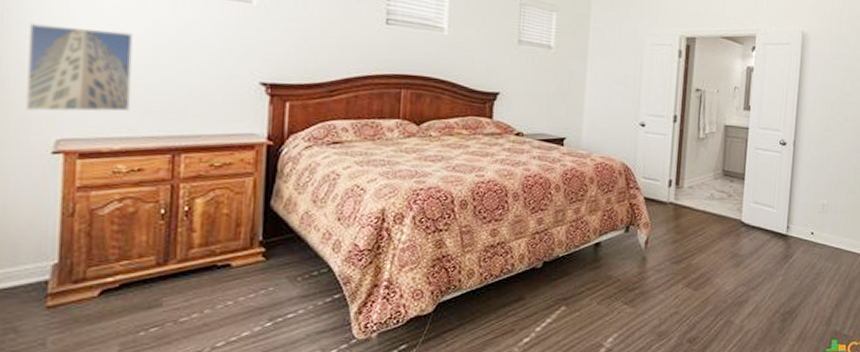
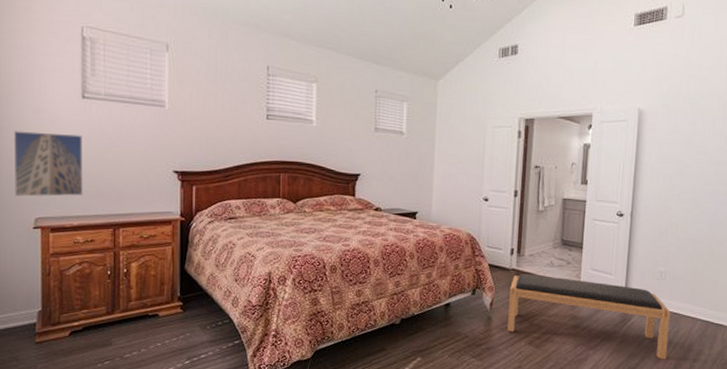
bench: none [663,207,832,299] -> present [507,273,671,360]

